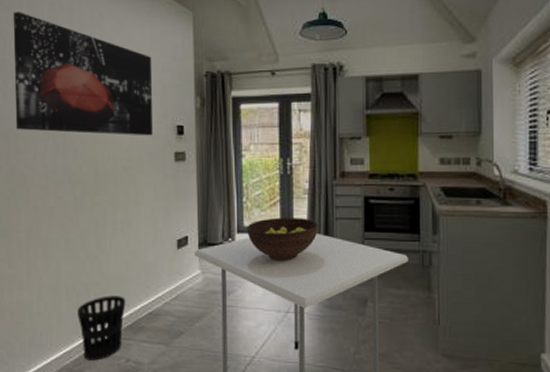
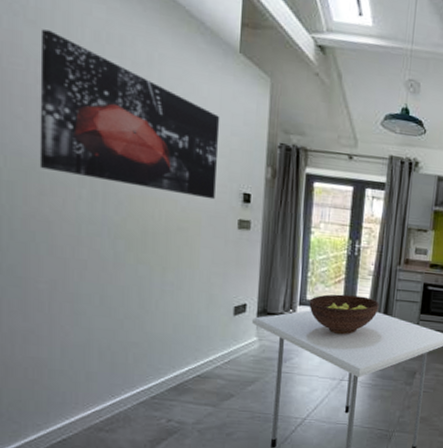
wastebasket: present [77,295,126,361] -> none [111,356,171,420]

